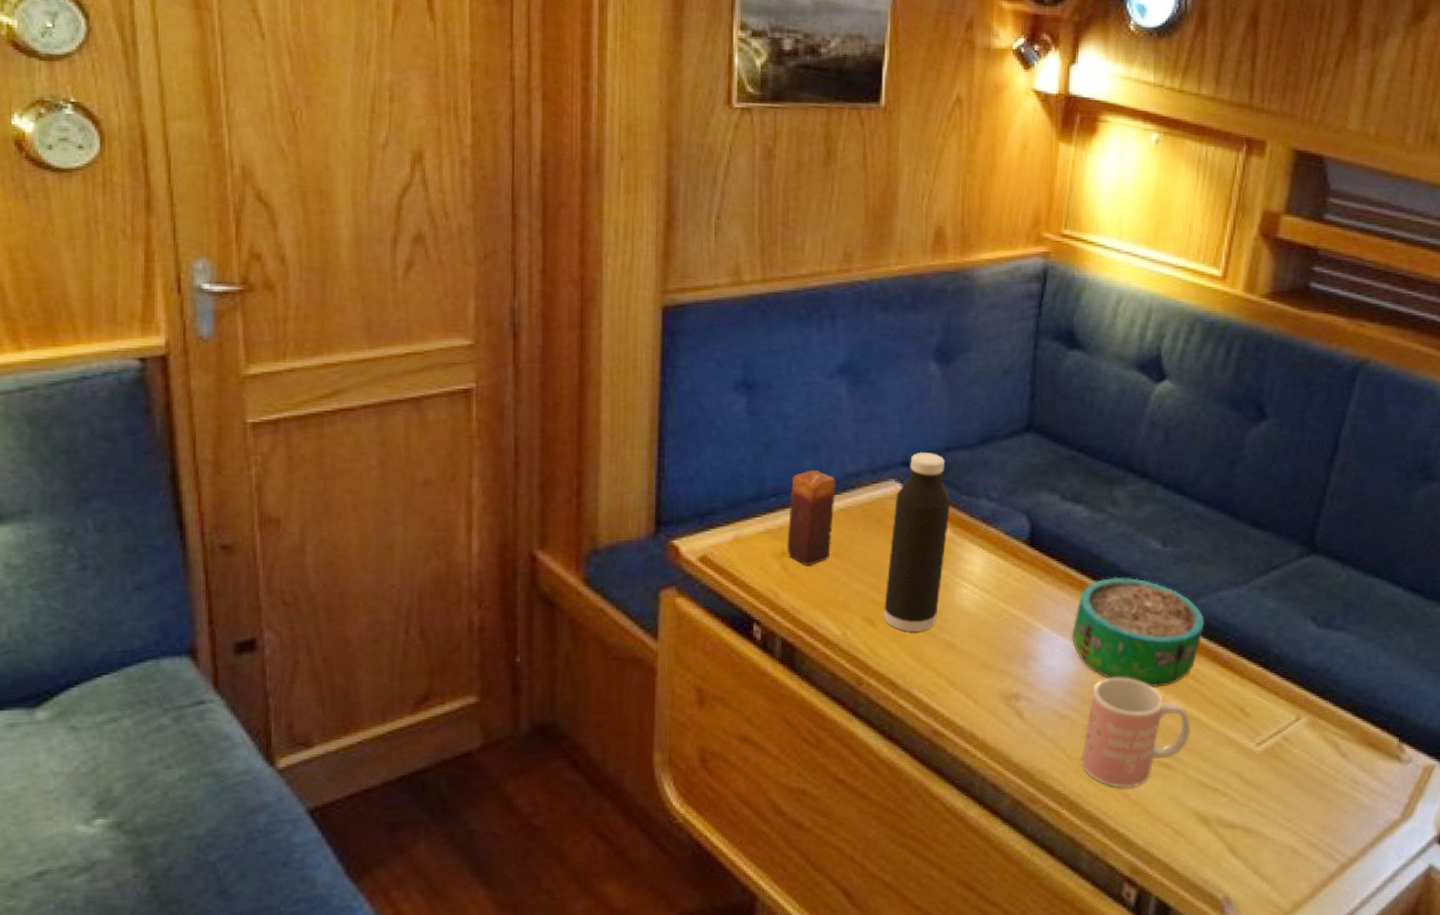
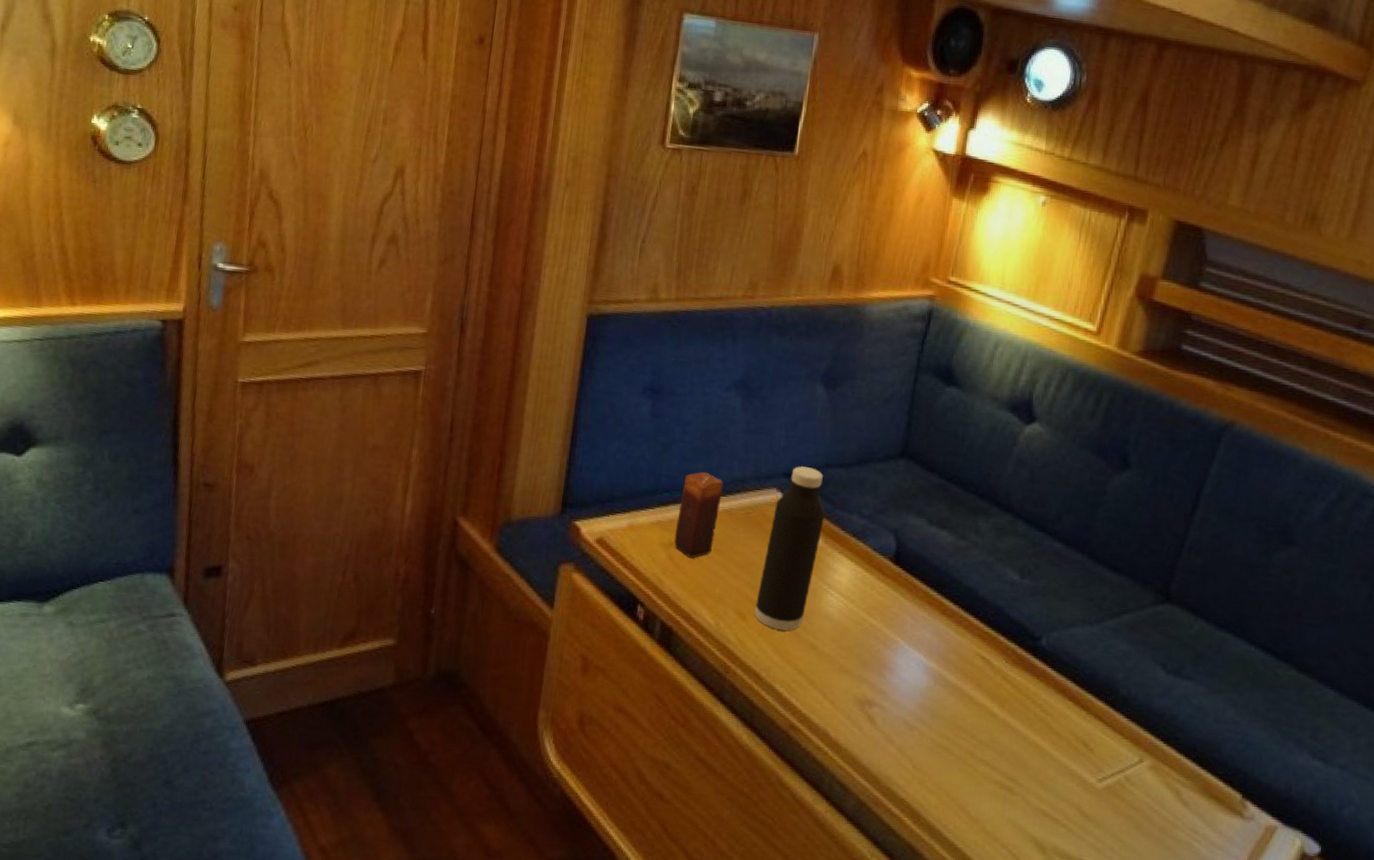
decorative bowl: present [1072,577,1205,687] -> none [927,601,1056,712]
mug: present [1081,677,1191,788] -> none [926,696,1035,805]

